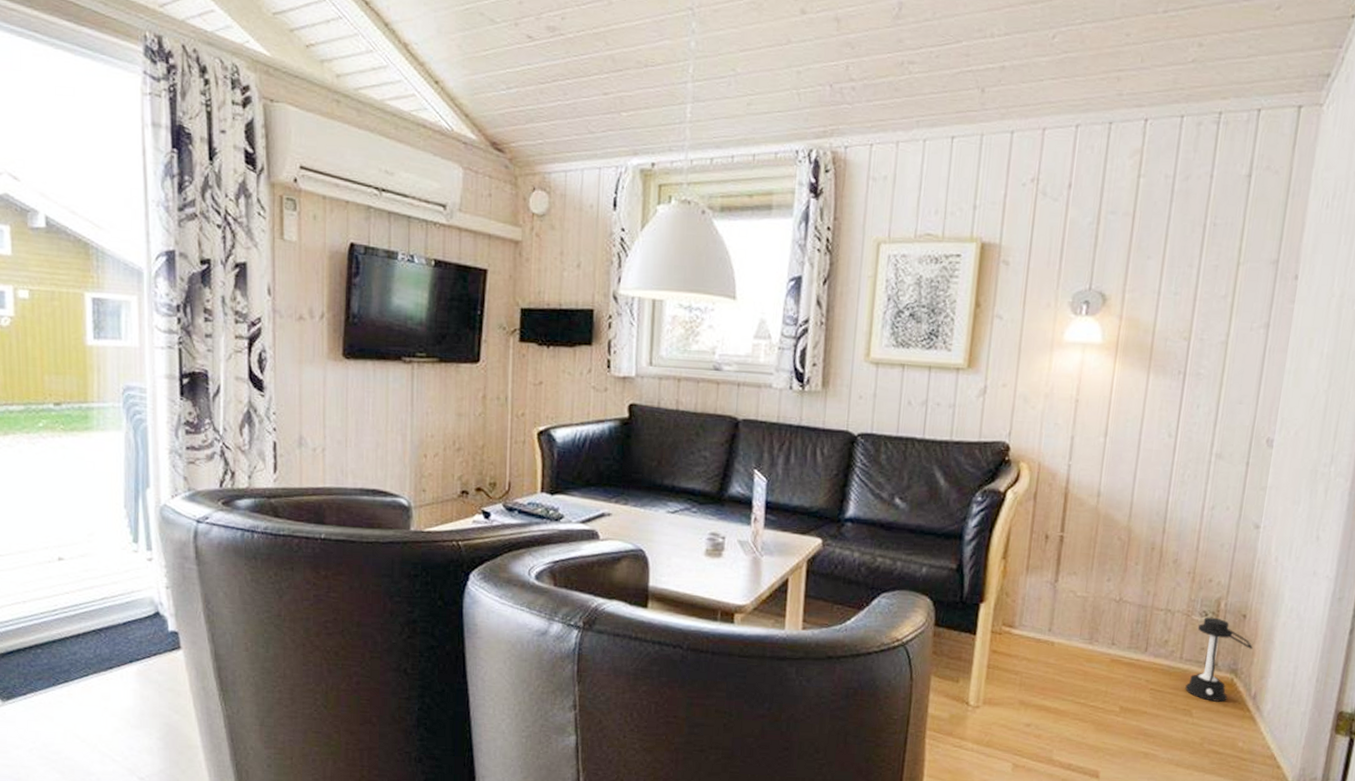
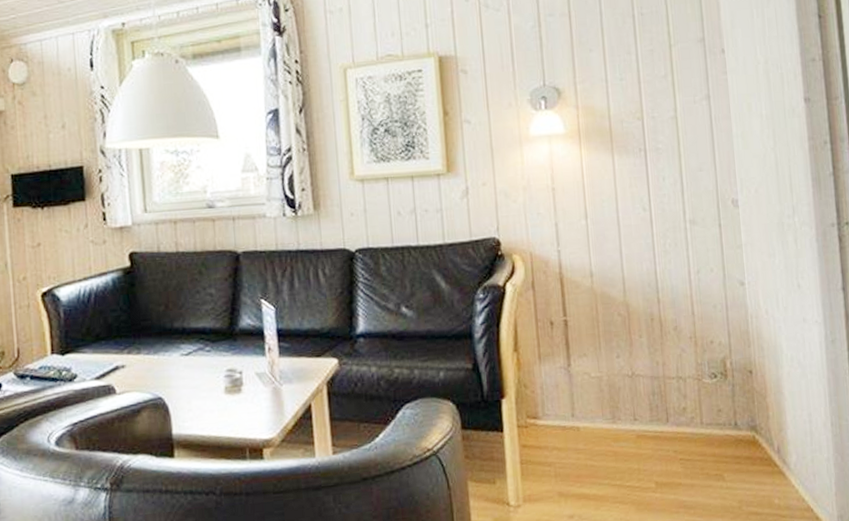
lantern: present [1185,617,1253,702] -> none [710,377,766,462]

